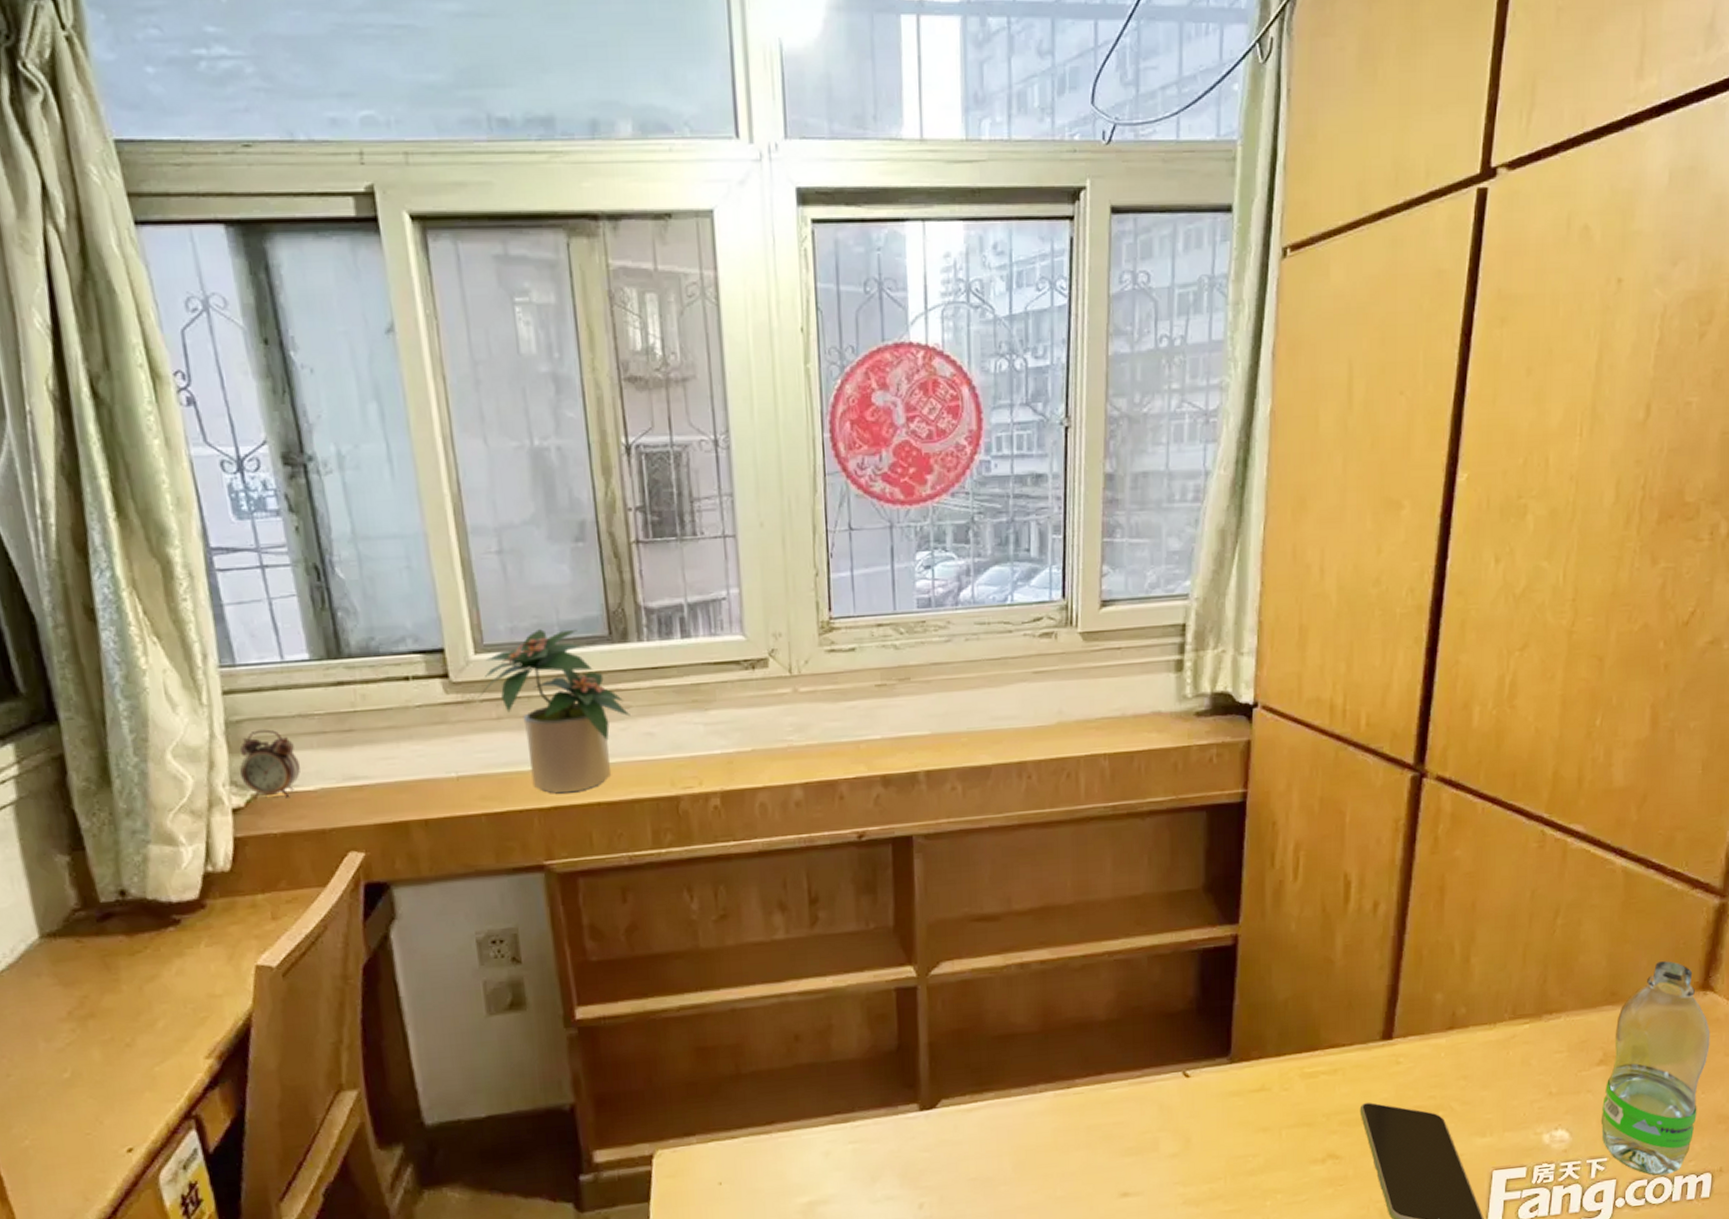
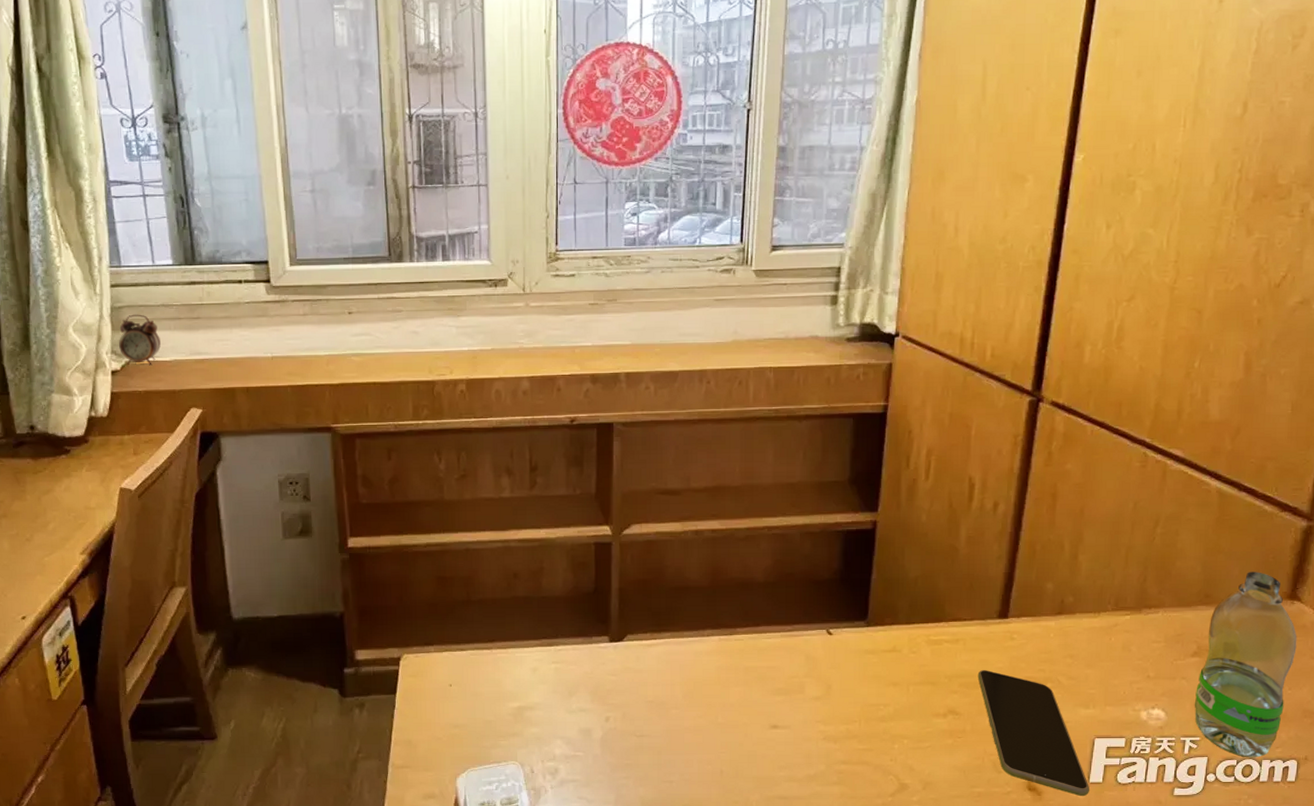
potted plant: present [476,629,630,793] -> none [289,250,401,374]

